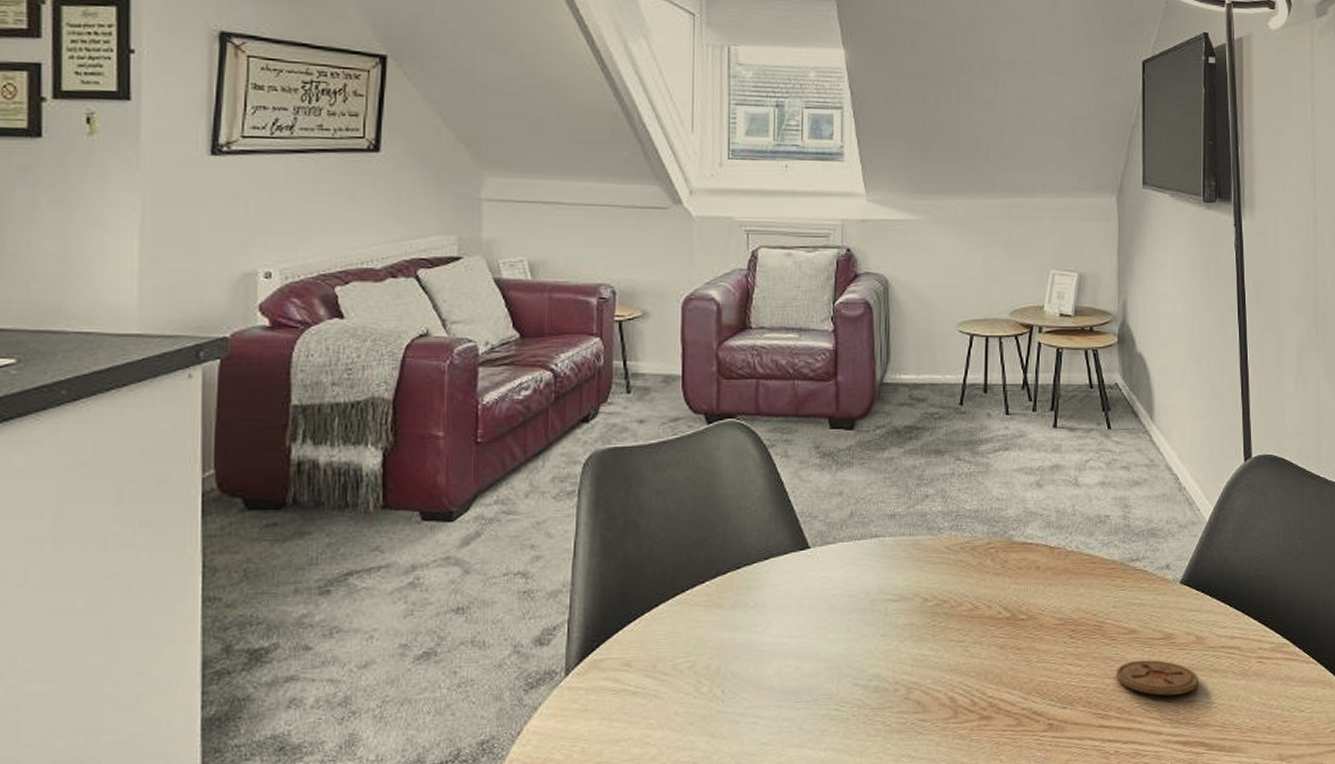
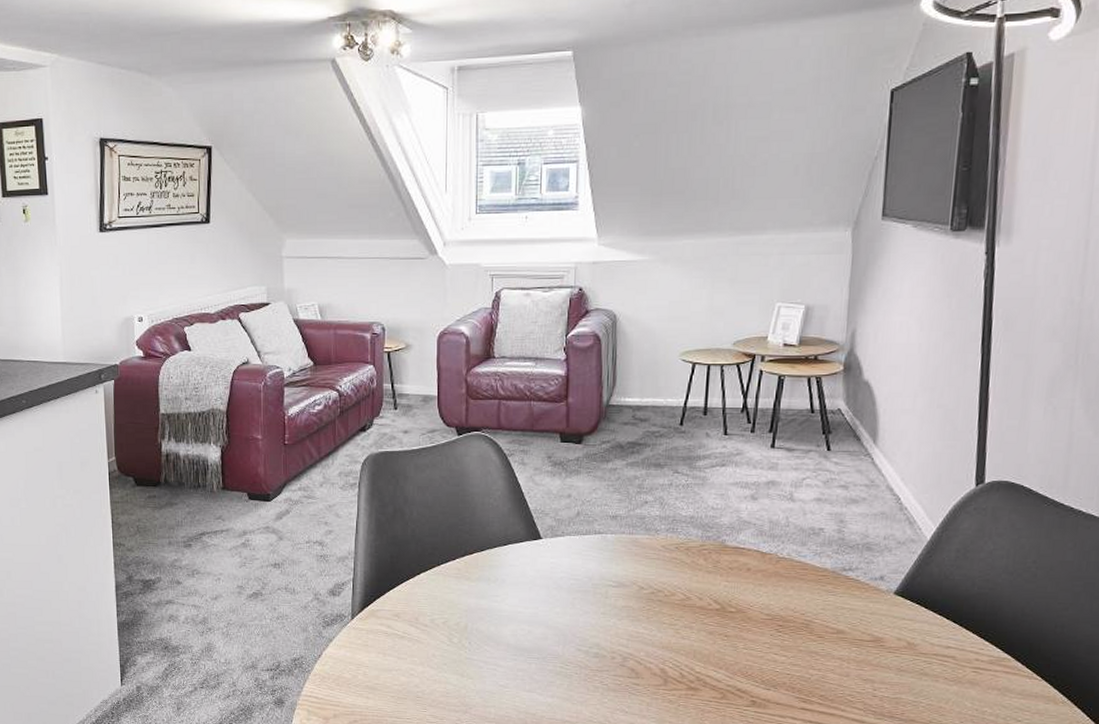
coaster: present [1116,659,1198,696] -> none [821,657,907,692]

